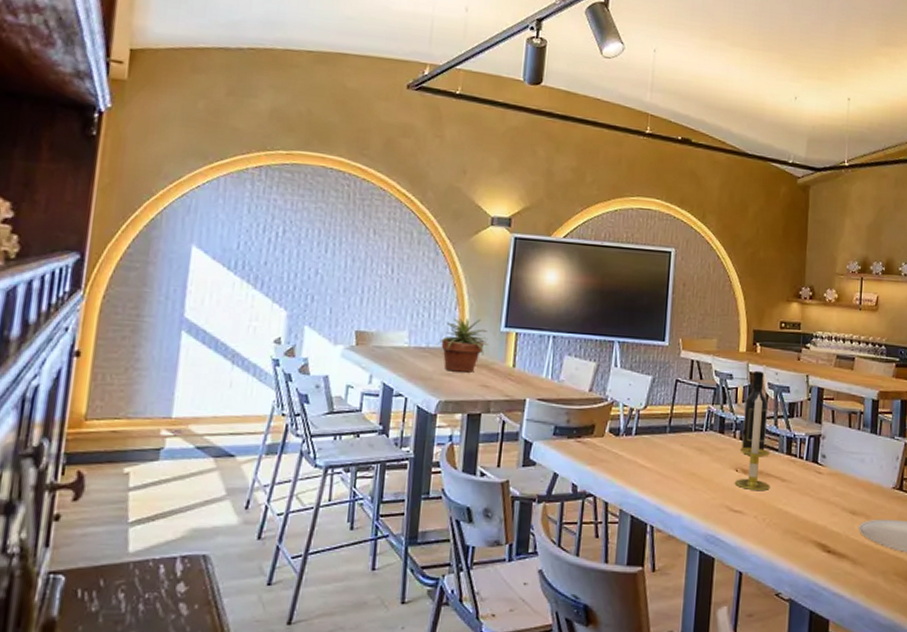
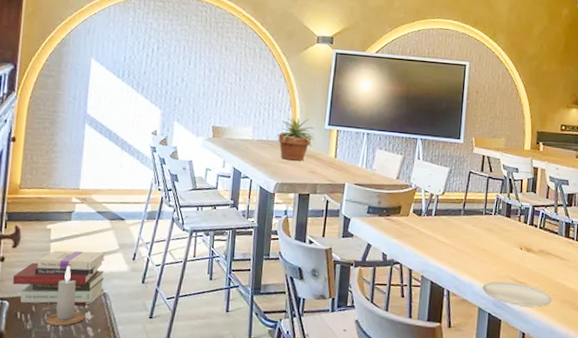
books: none [72,500,207,577] -> present [13,250,105,306]
candle: none [118,521,177,604] -> present [45,265,86,326]
plate: none [692,511,773,540] -> present [482,281,552,308]
candle: present [734,393,770,490] -> none [519,185,550,266]
wine bottle: present [742,370,768,455] -> none [526,166,549,236]

